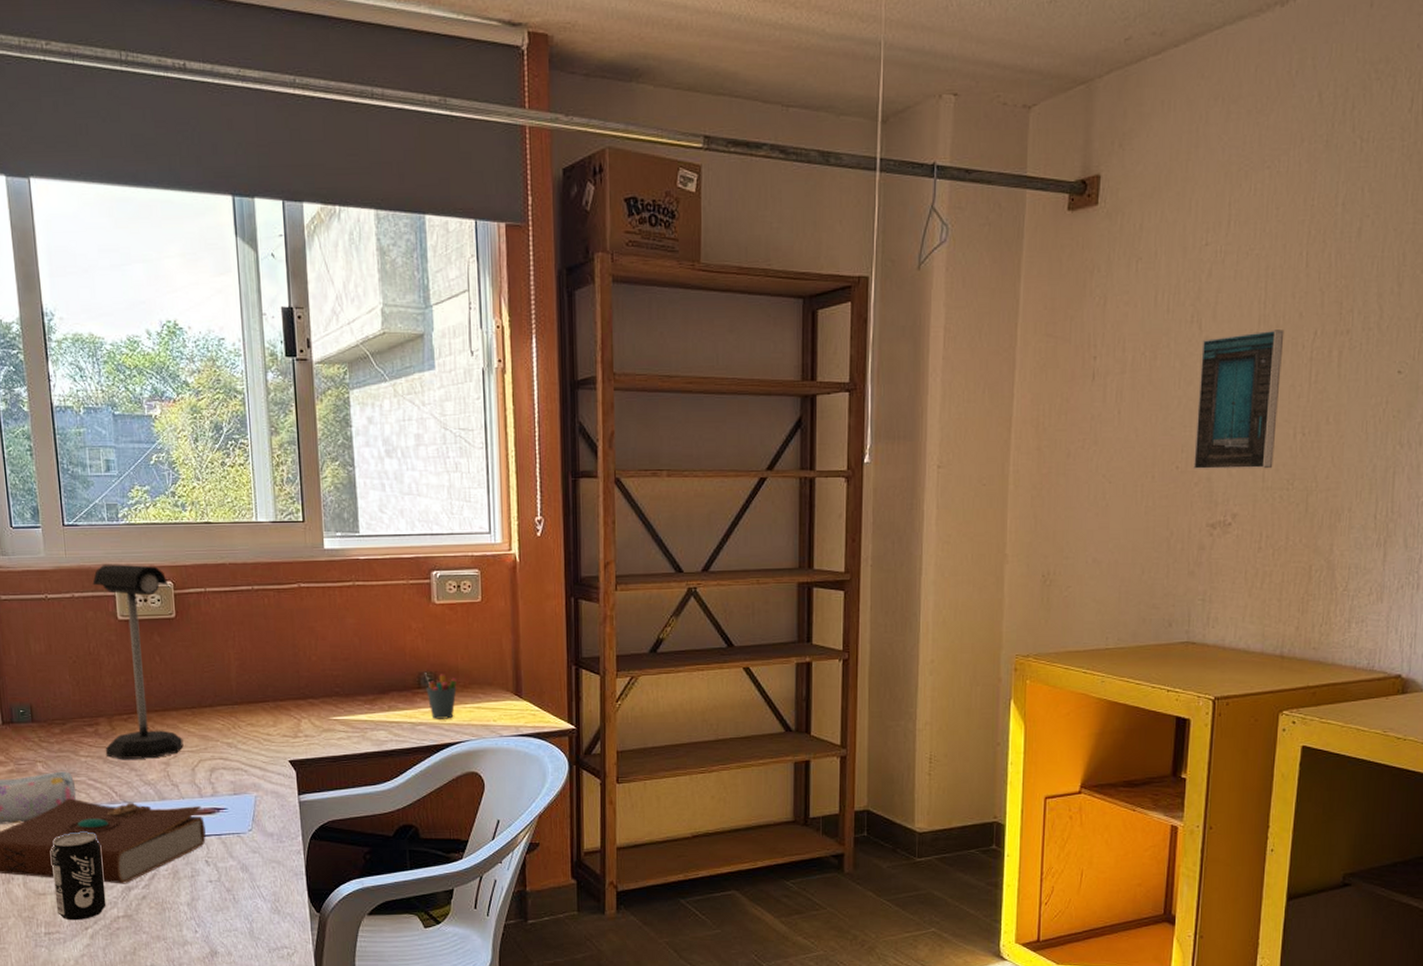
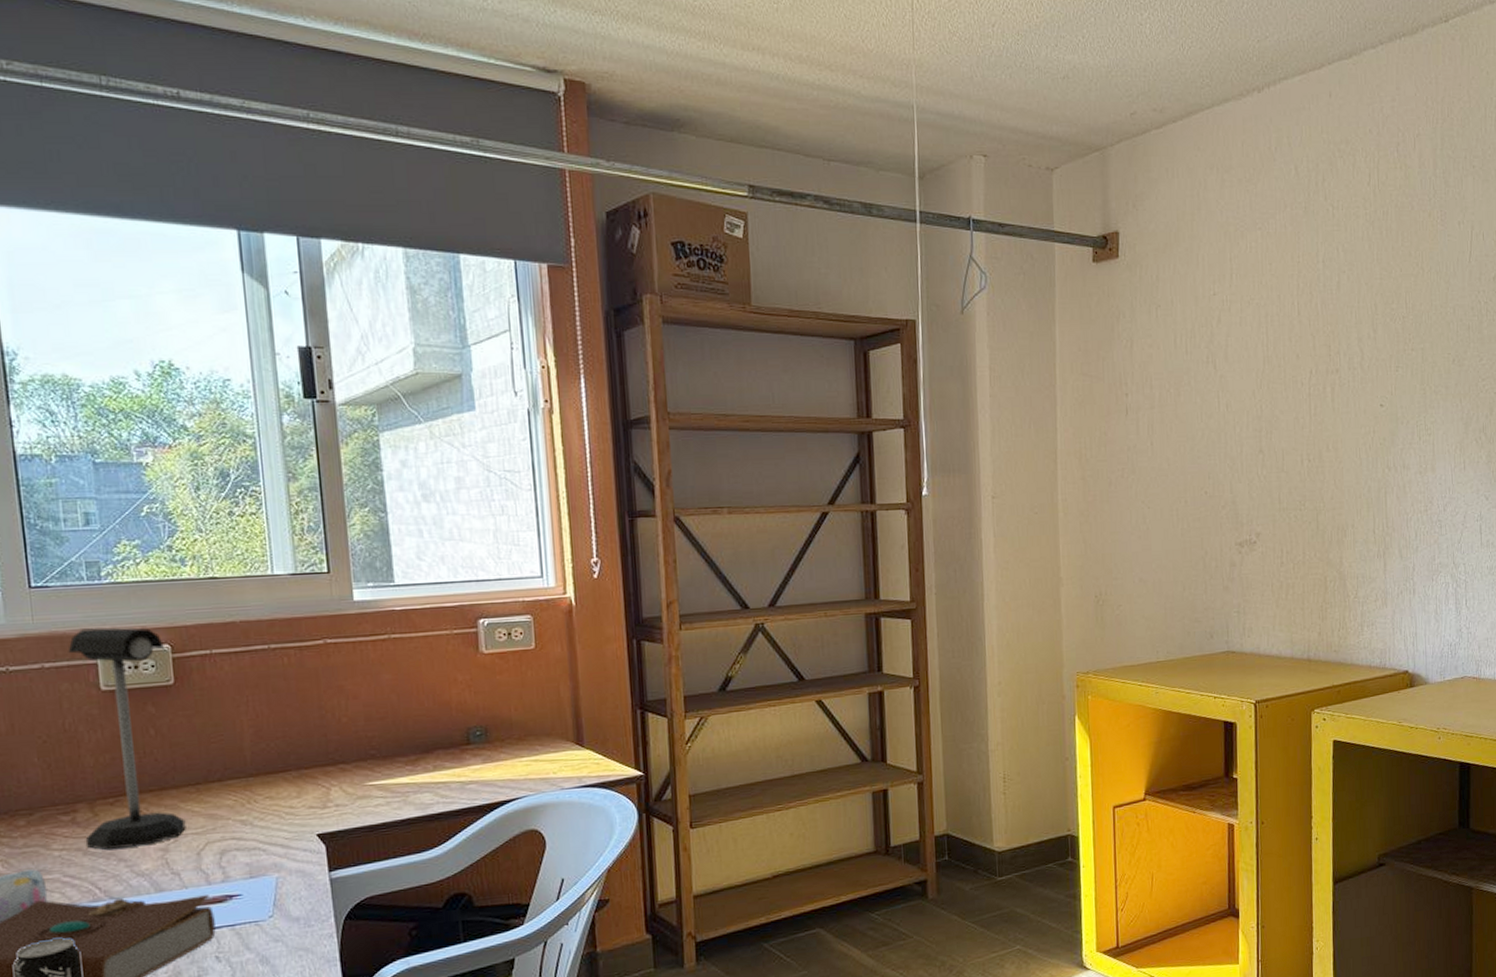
pen holder: present [424,673,458,719] -> none [473,727,512,776]
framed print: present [1193,329,1285,470] -> none [1217,369,1287,495]

